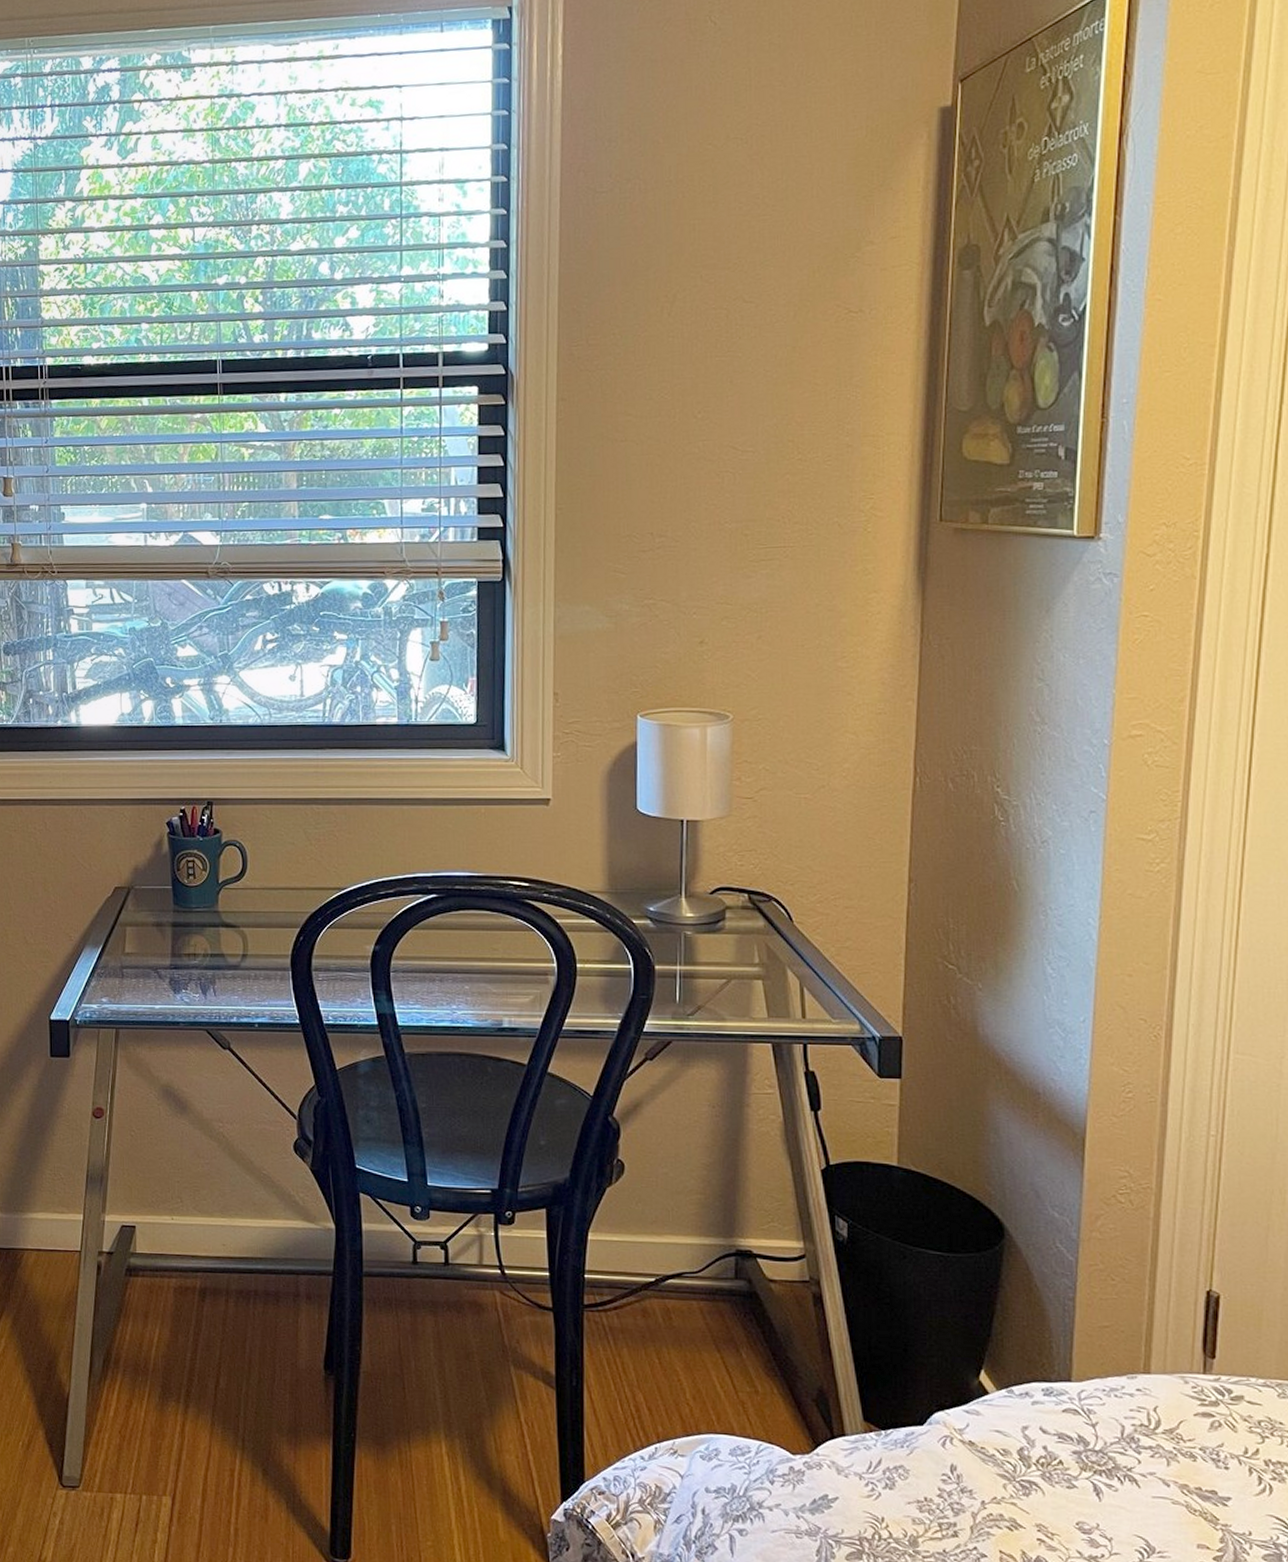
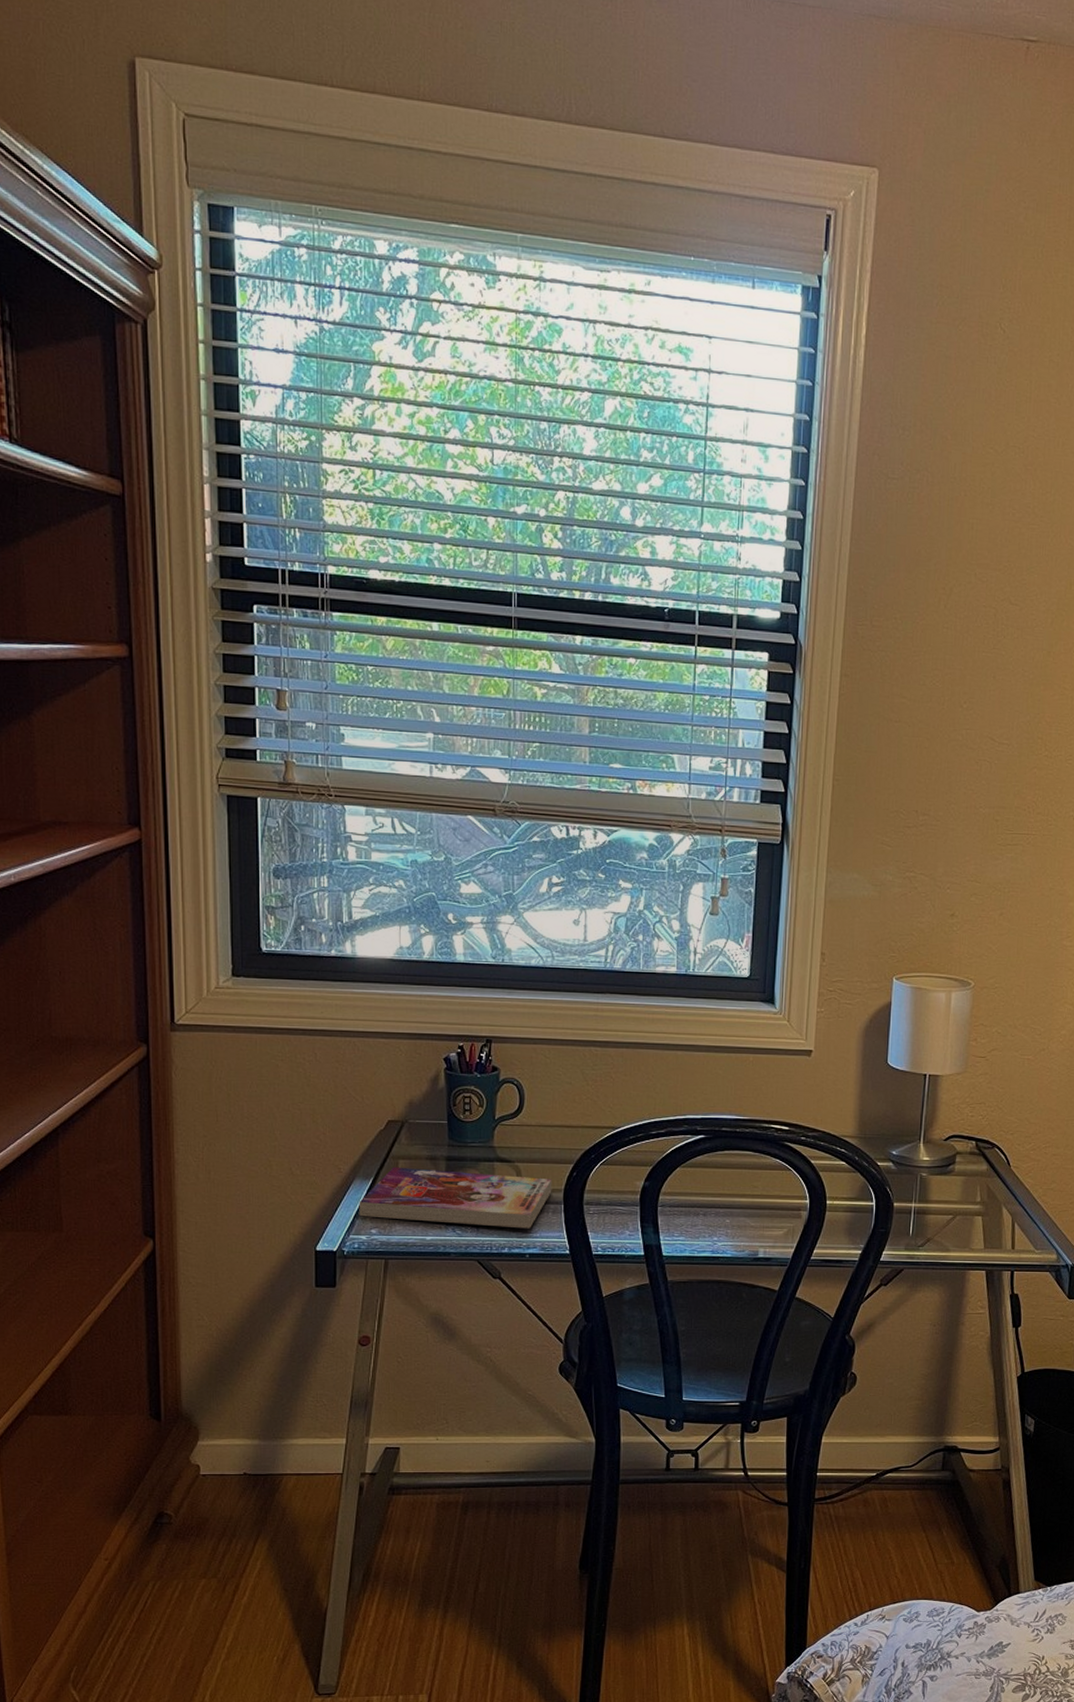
book: none [89,934,279,997] -> present [359,1166,552,1229]

